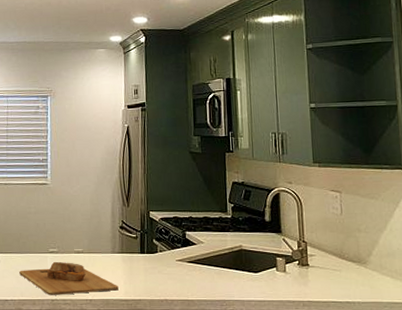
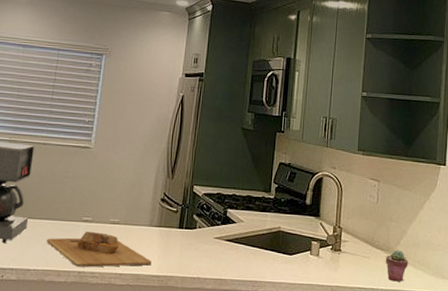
potted succulent: none [358,261,385,294] -> present [385,250,408,282]

